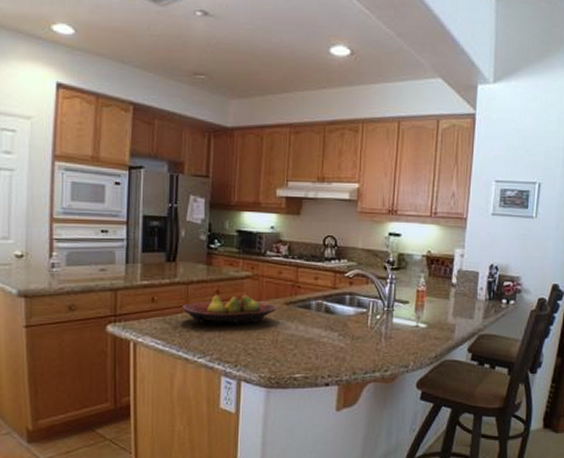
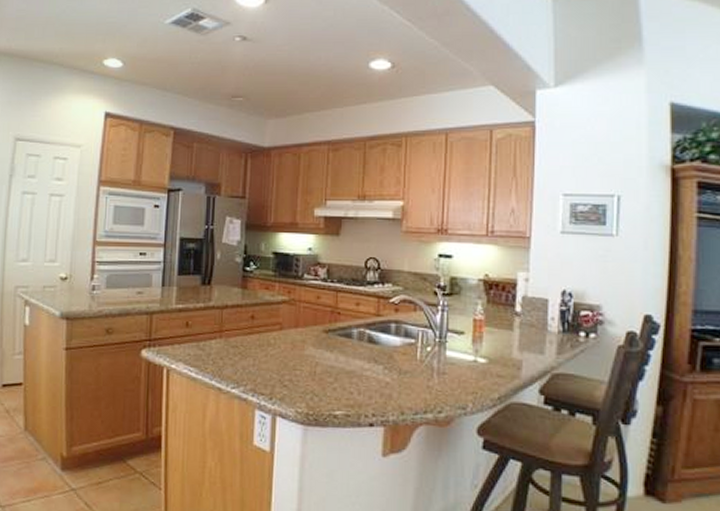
fruit bowl: present [181,294,277,325] -> none [215,320,315,354]

